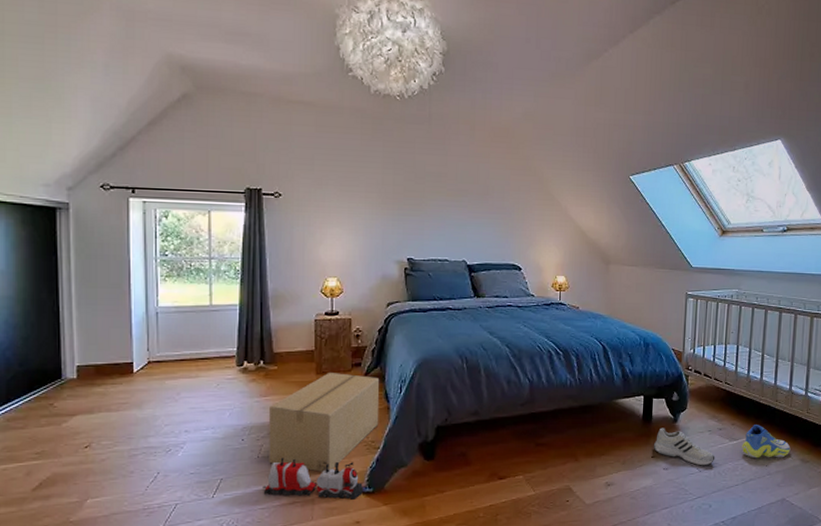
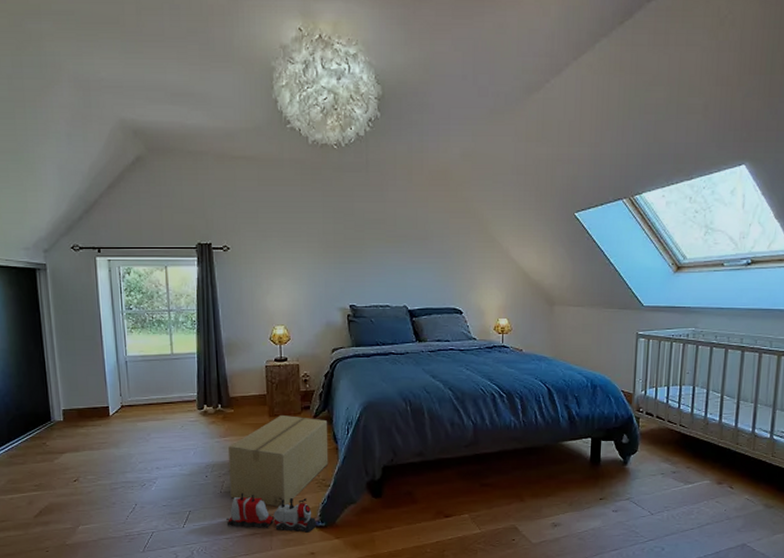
shoe: present [653,428,715,466] -> none [601,470,669,509]
sneaker: present [741,425,791,459] -> none [697,468,753,503]

